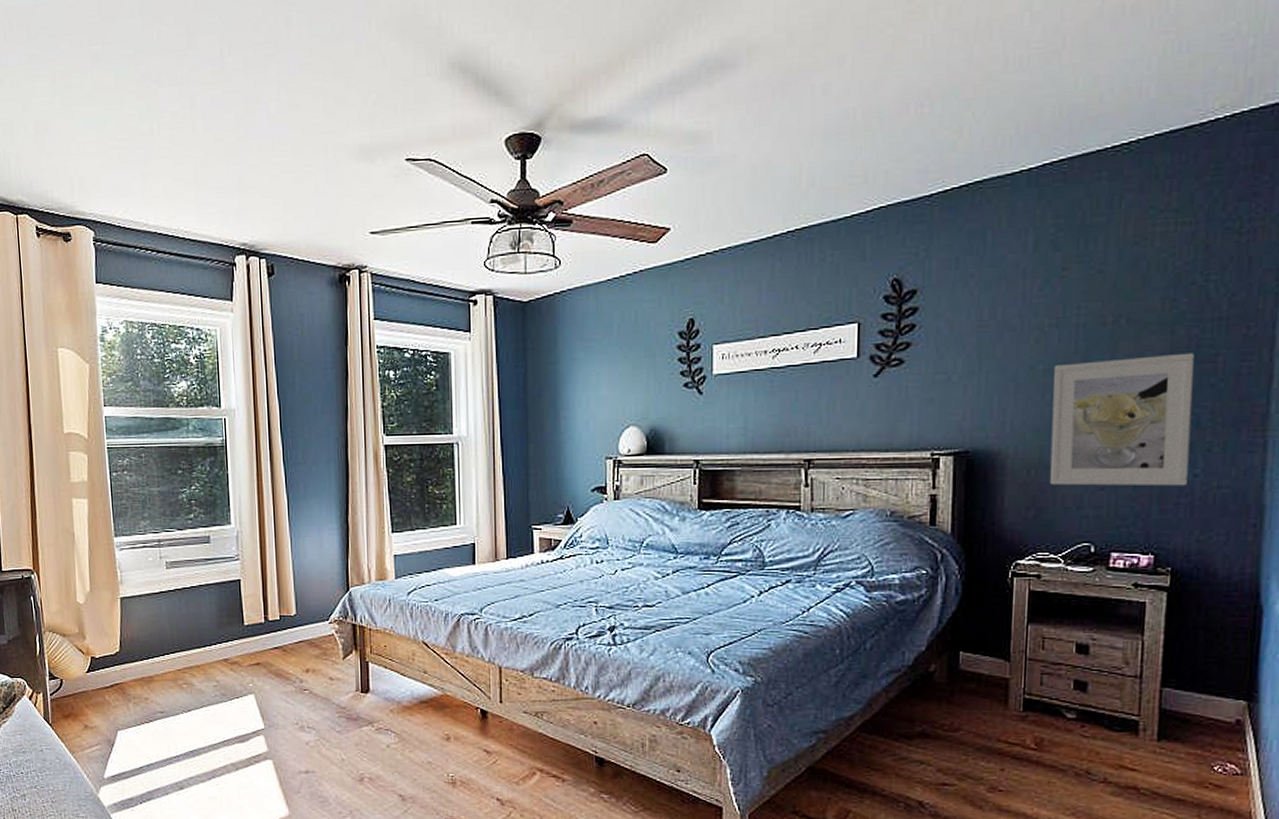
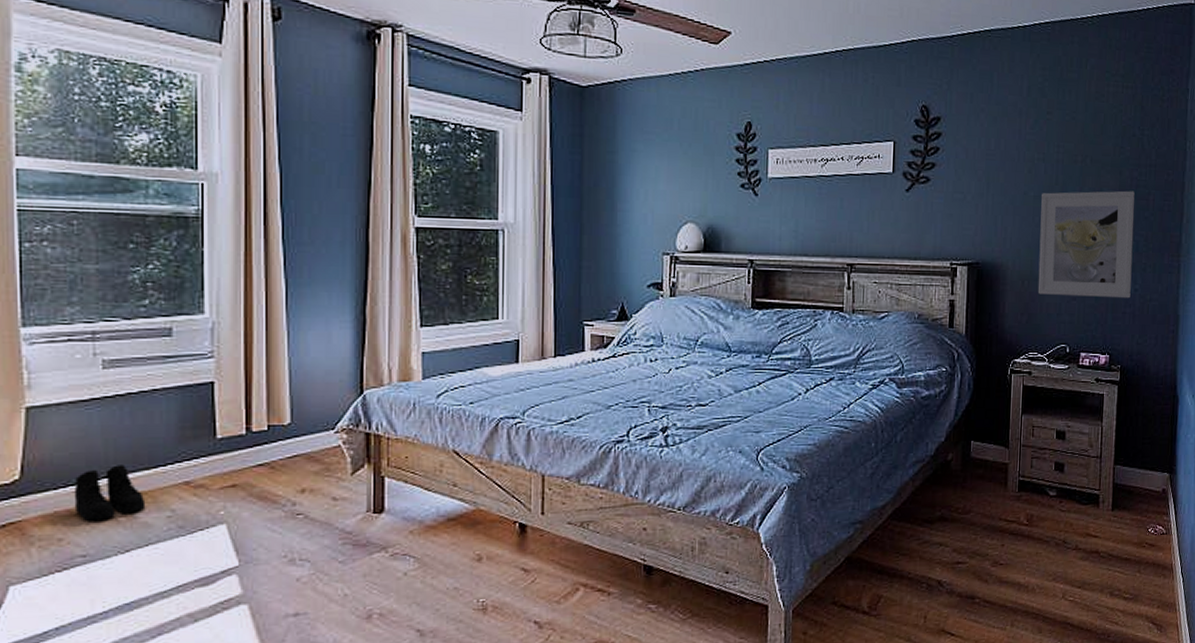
boots: none [153,643,200,686] -> present [74,465,146,521]

